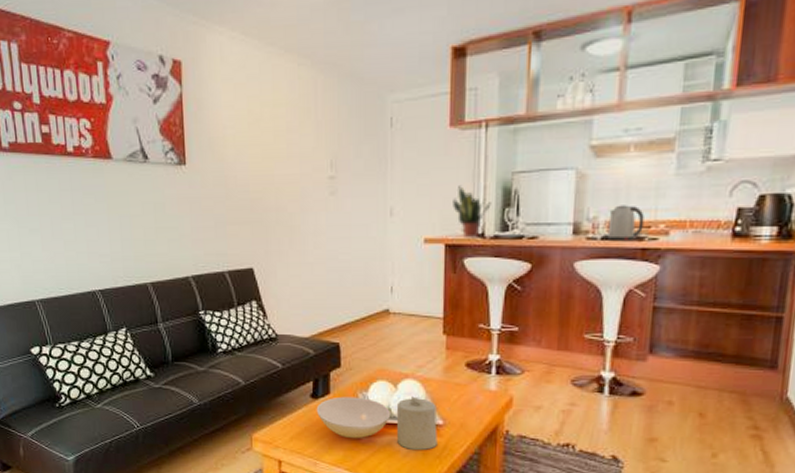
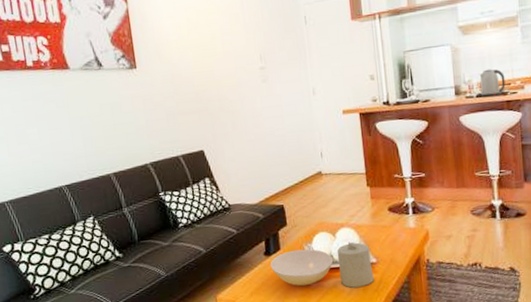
potted plant: present [453,184,492,239] -> none [361,64,391,107]

